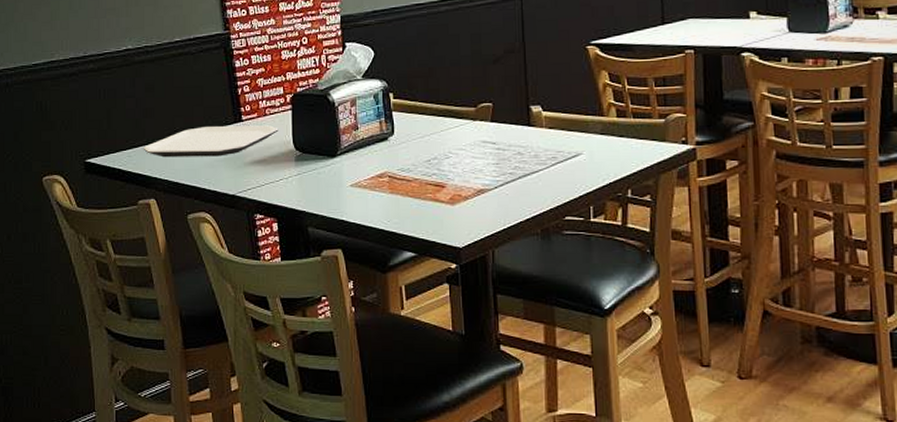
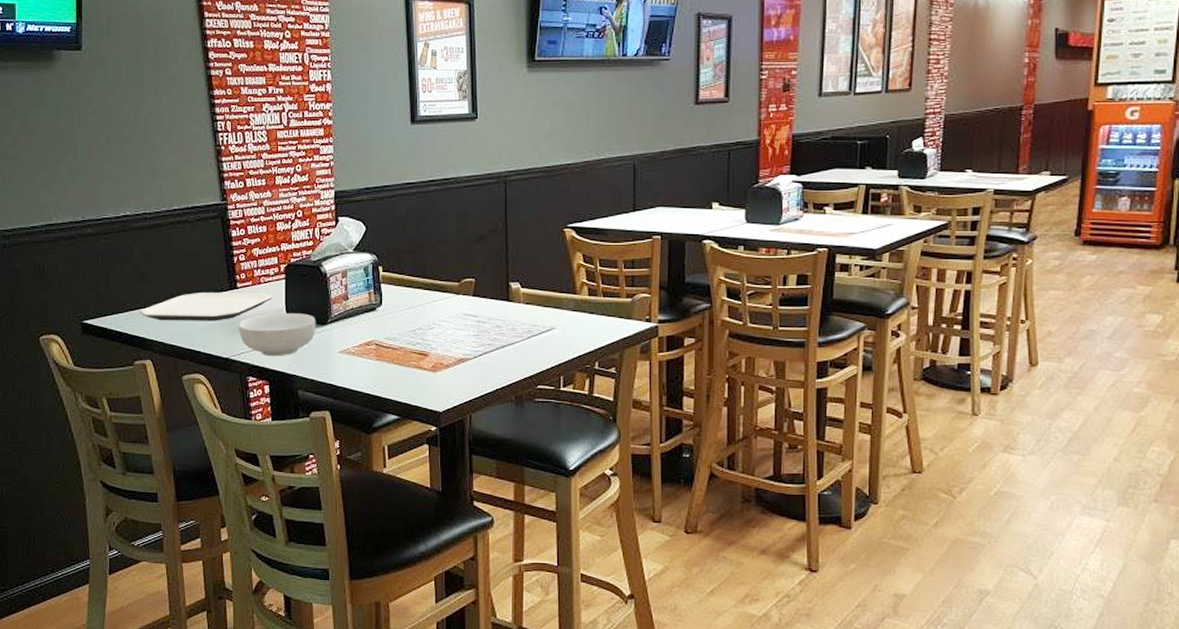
cereal bowl: none [244,145,325,192] -> present [238,313,316,357]

